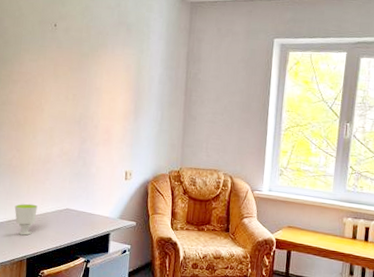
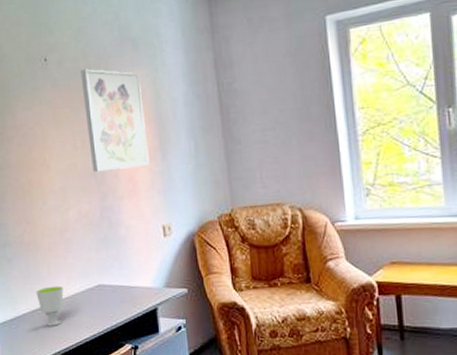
wall art: none [78,39,128,123] -> present [80,68,150,172]

